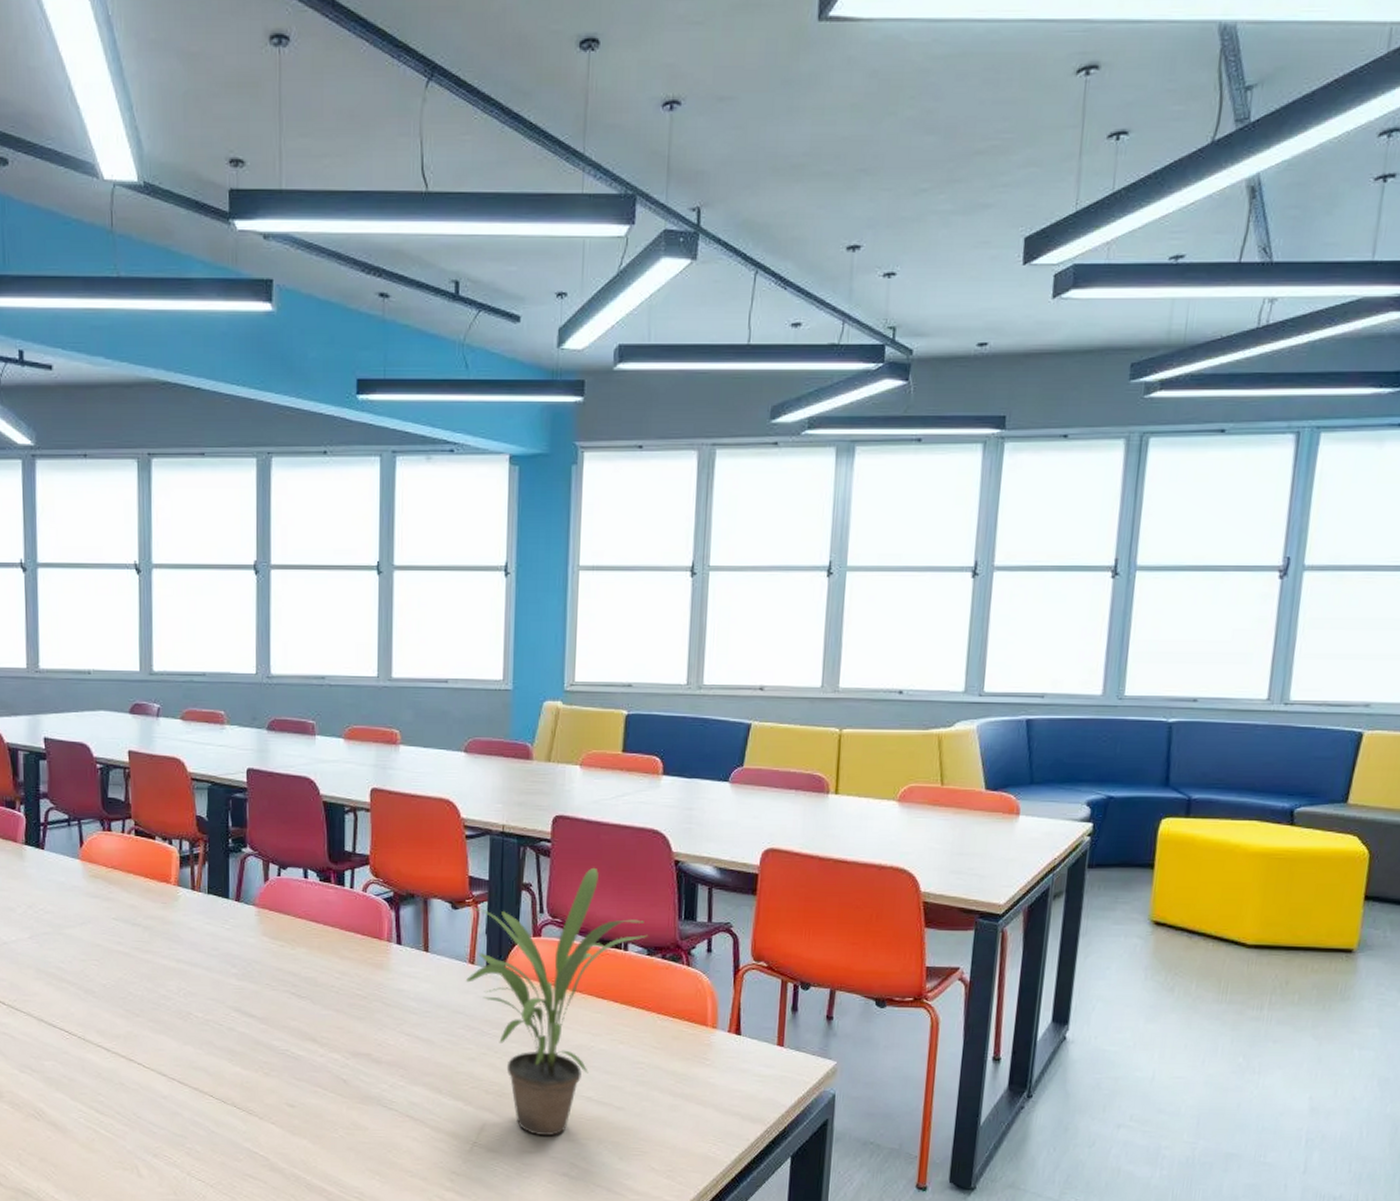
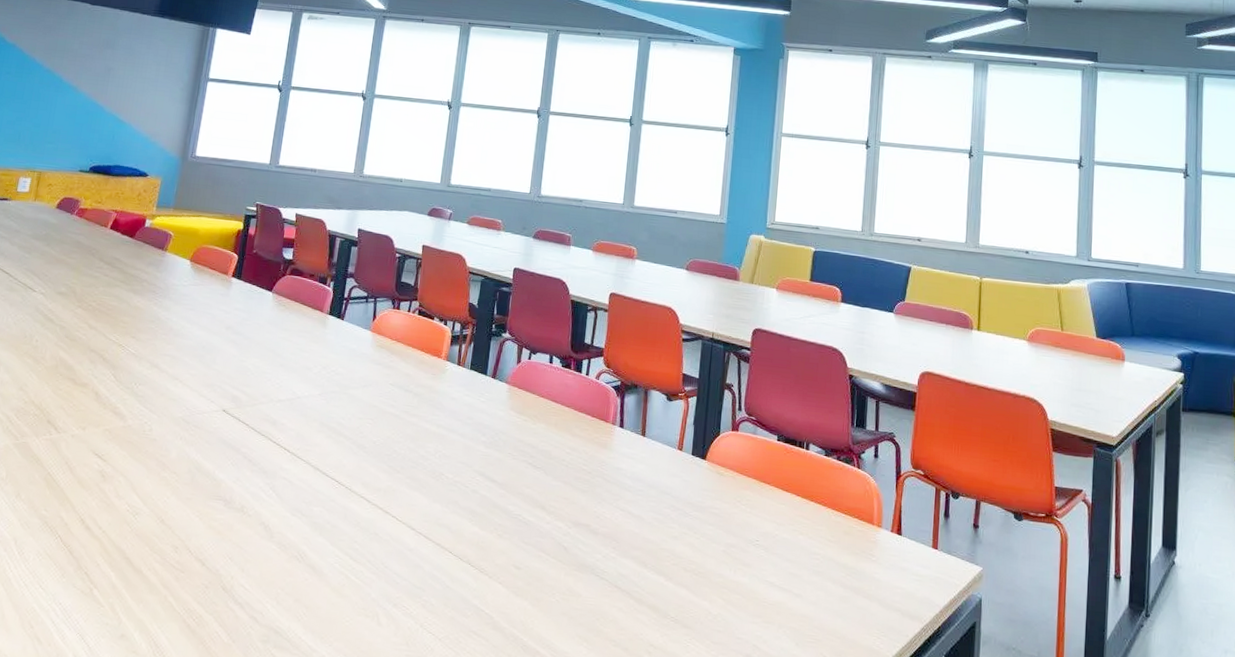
potted plant: present [466,868,648,1136] -> none [674,375,826,617]

